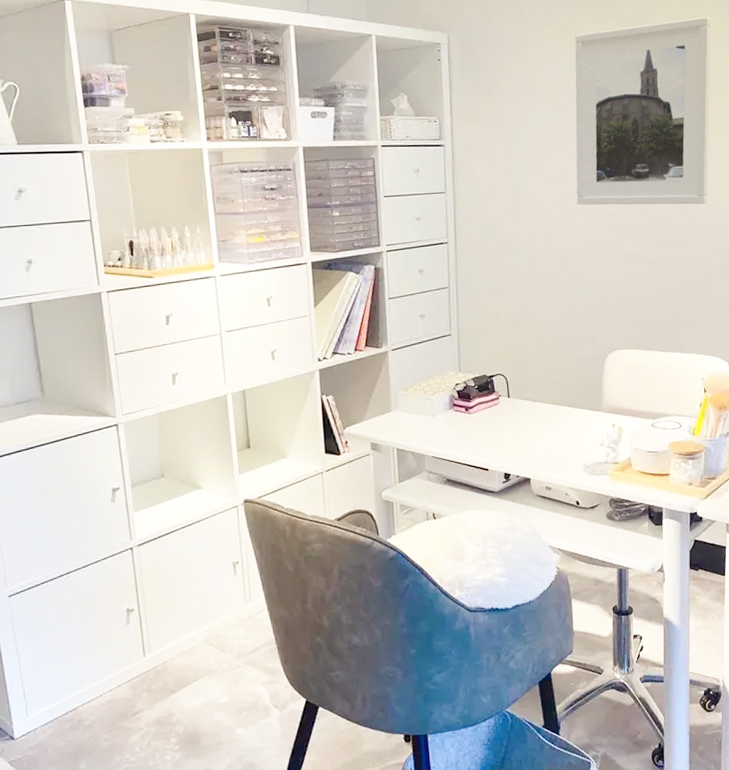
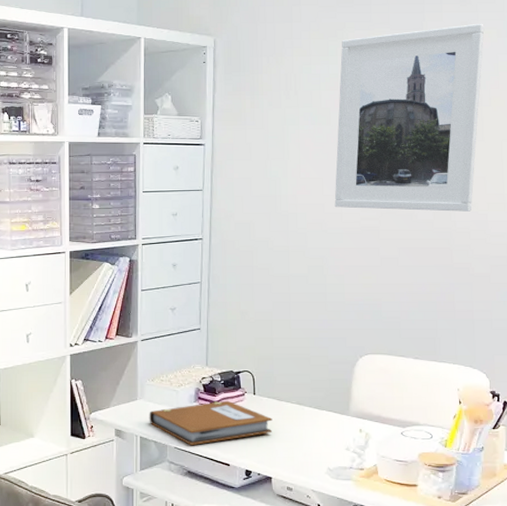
notebook: none [404,405,529,453] -> present [149,400,273,445]

